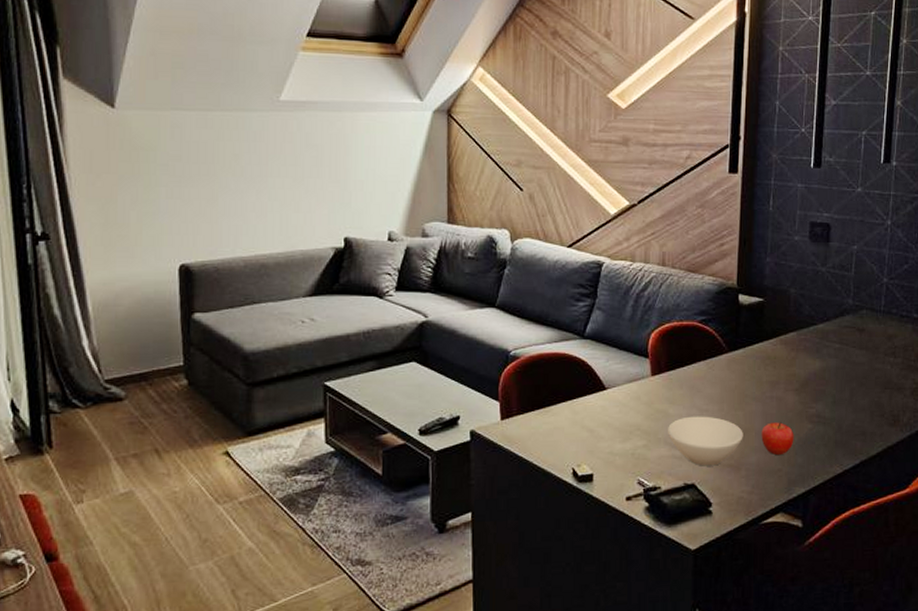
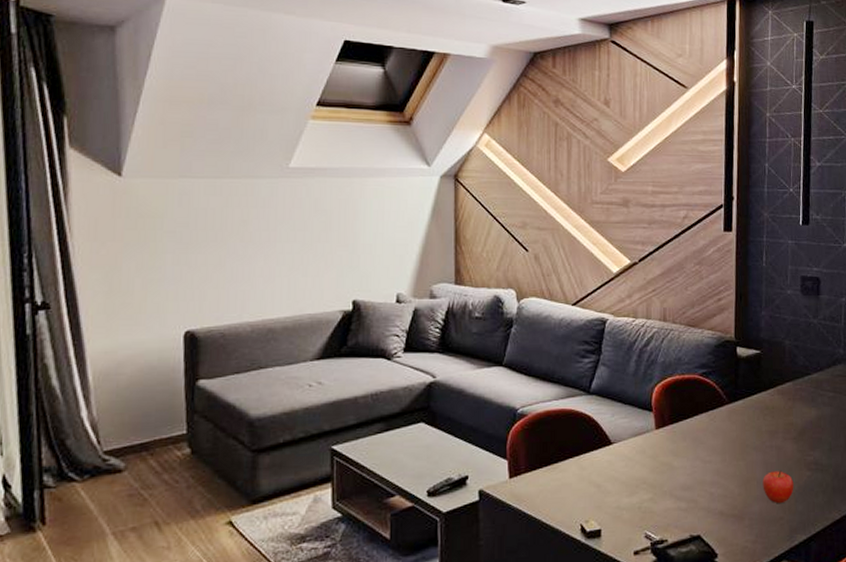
bowl: present [667,416,743,466] -> none [672,467,746,517]

